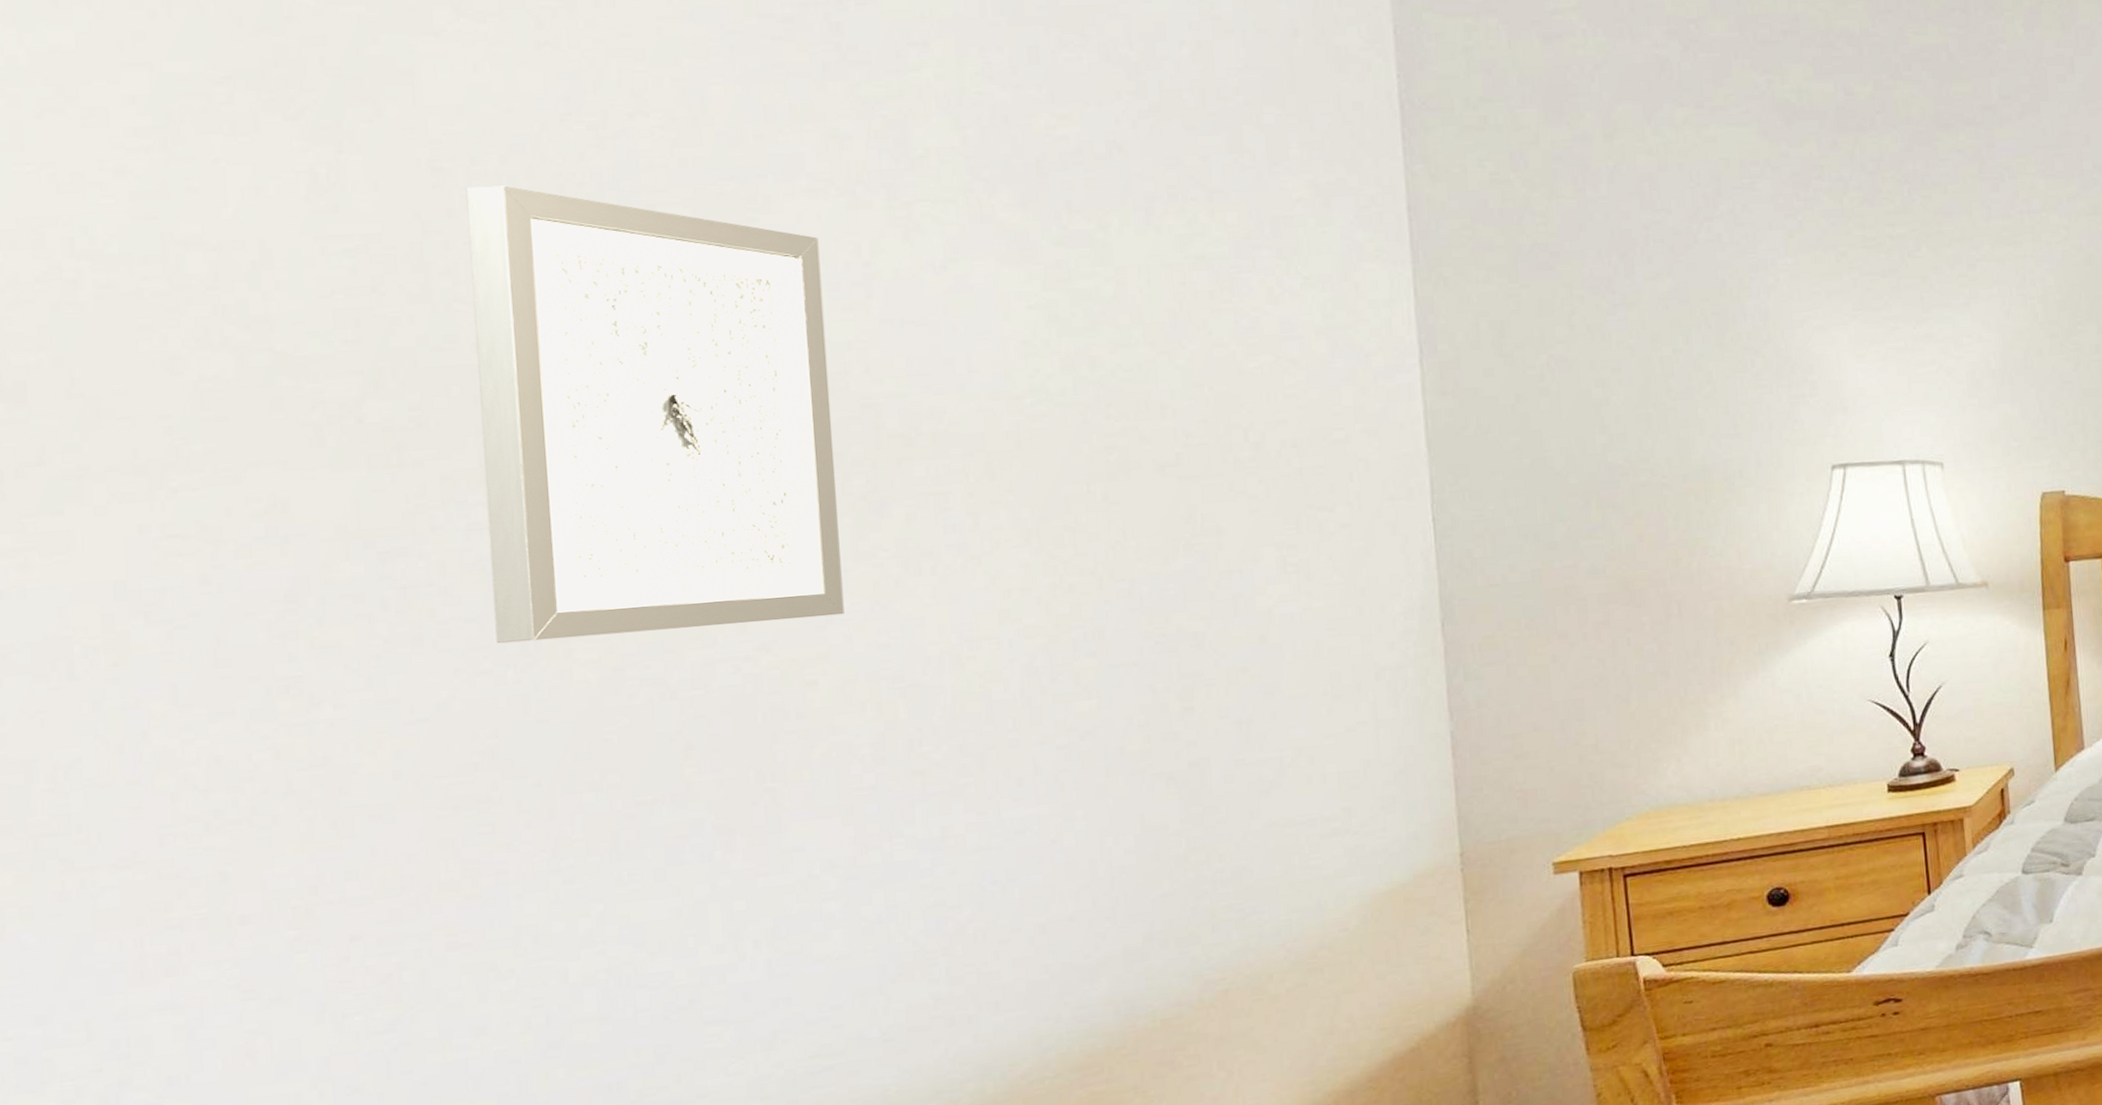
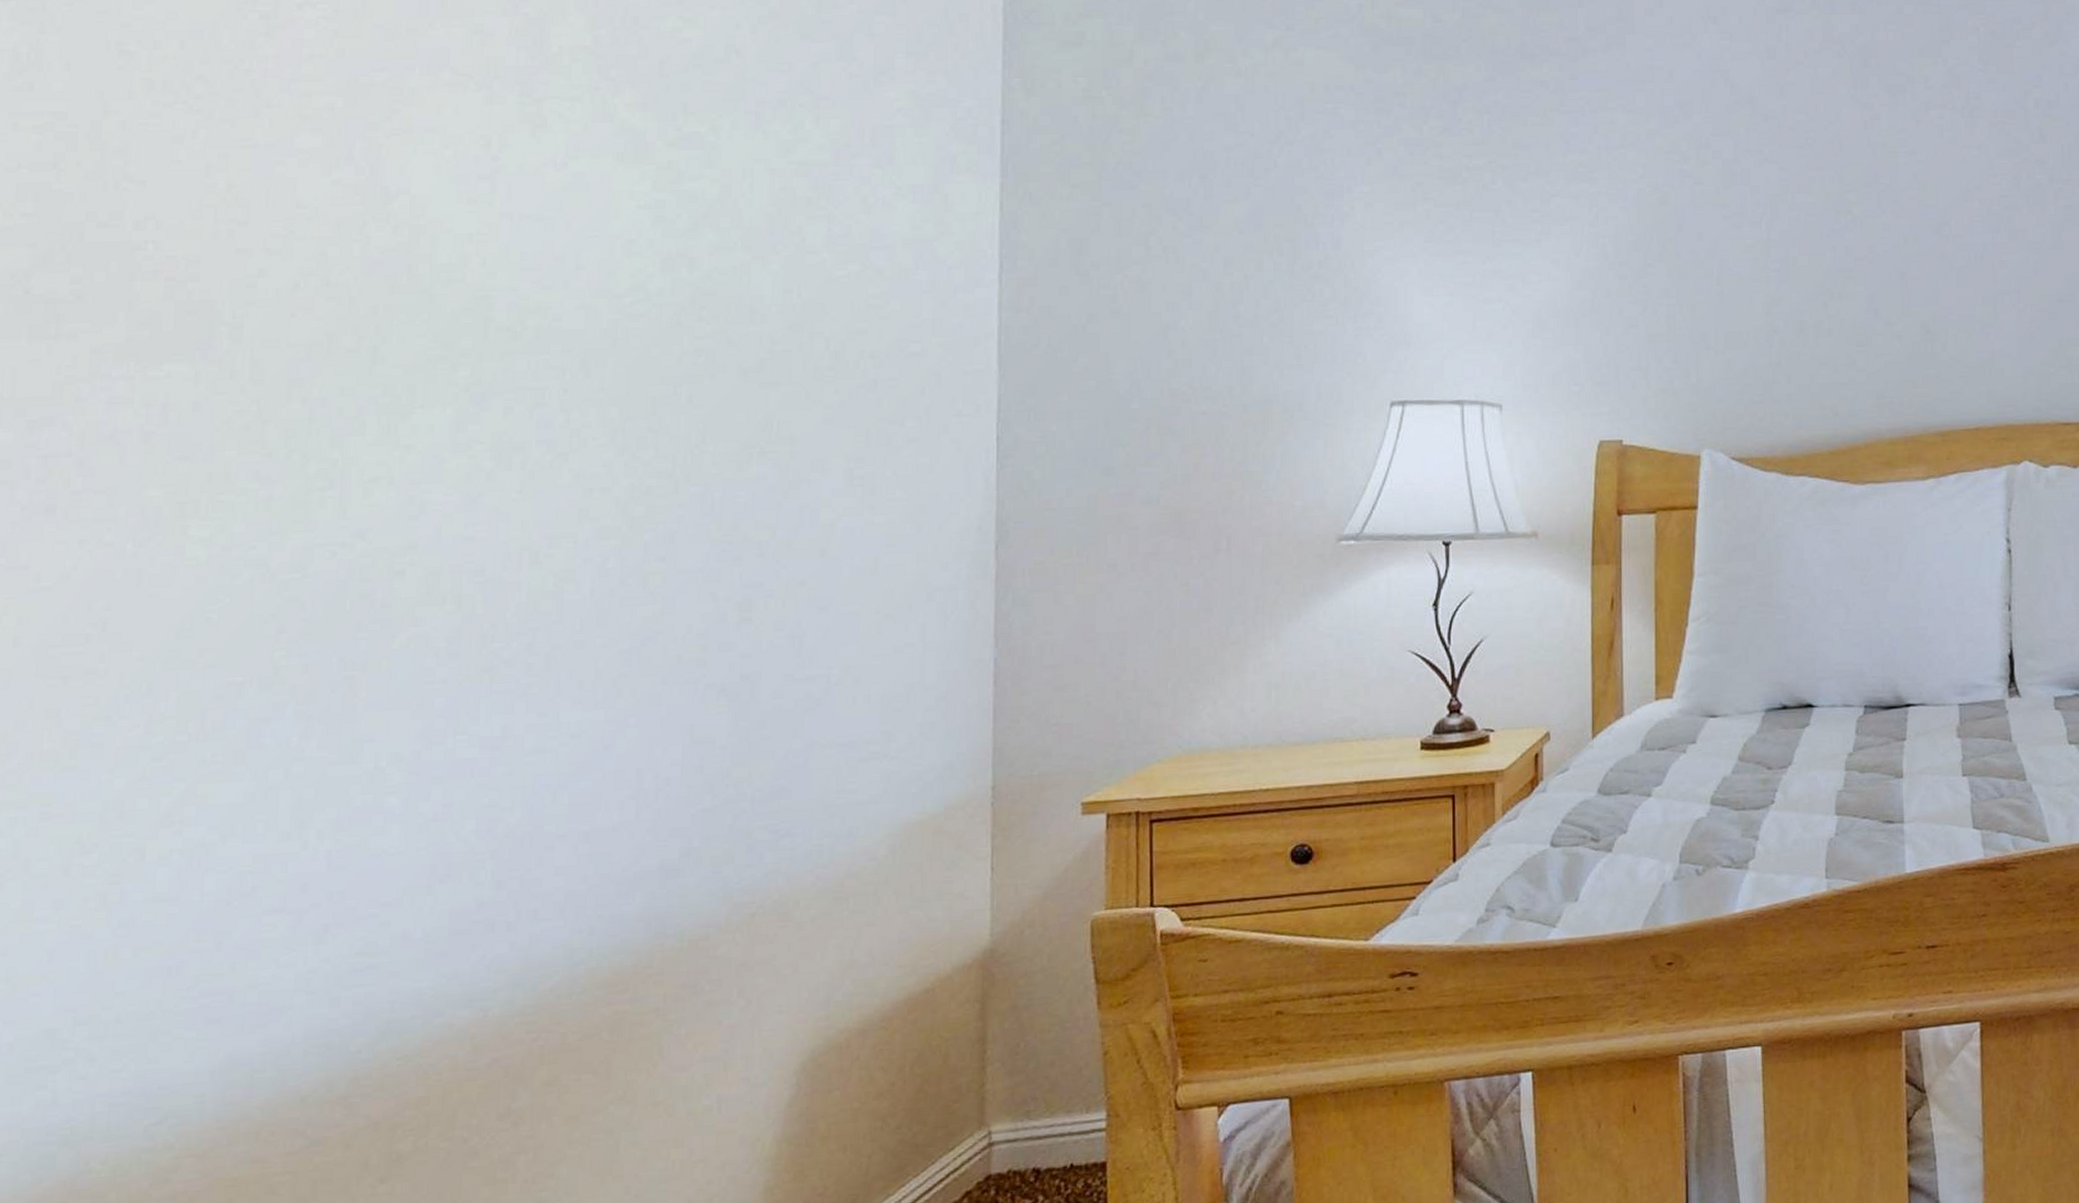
wall art: present [465,186,845,644] -> none [121,70,454,517]

